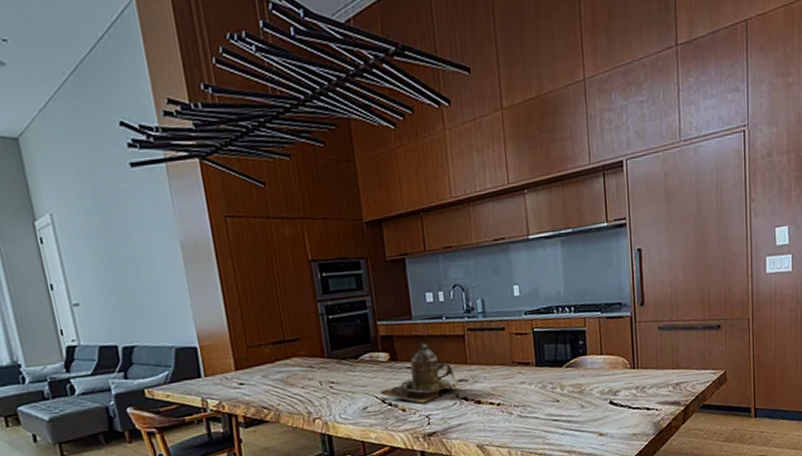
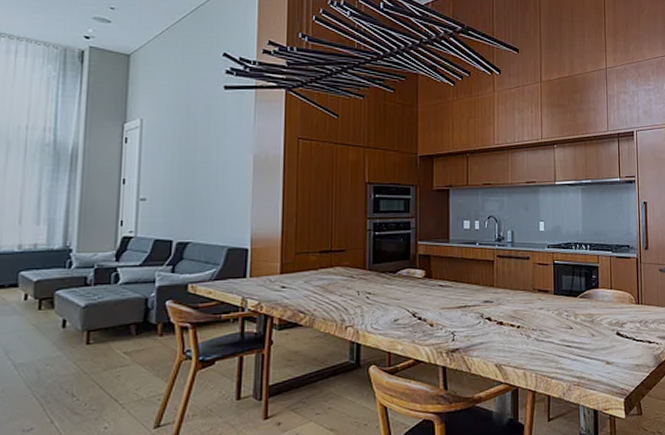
teapot: present [380,343,458,404] -> none [412,264,484,320]

